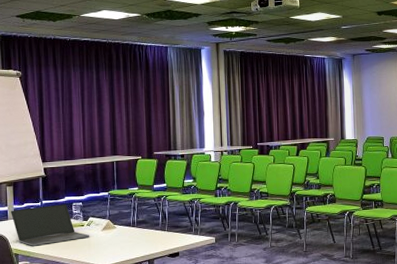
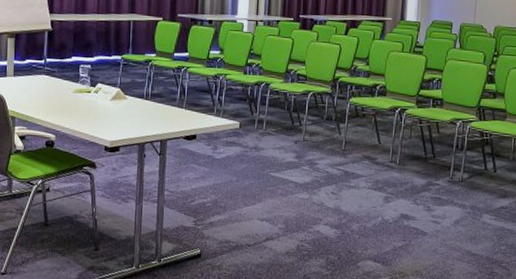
laptop: present [11,204,89,246] -> none [10,64,96,110]

